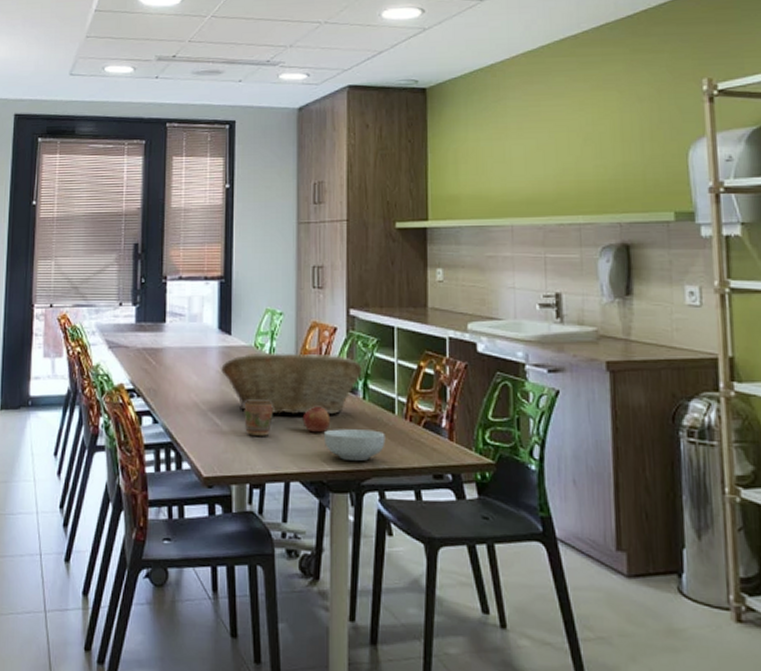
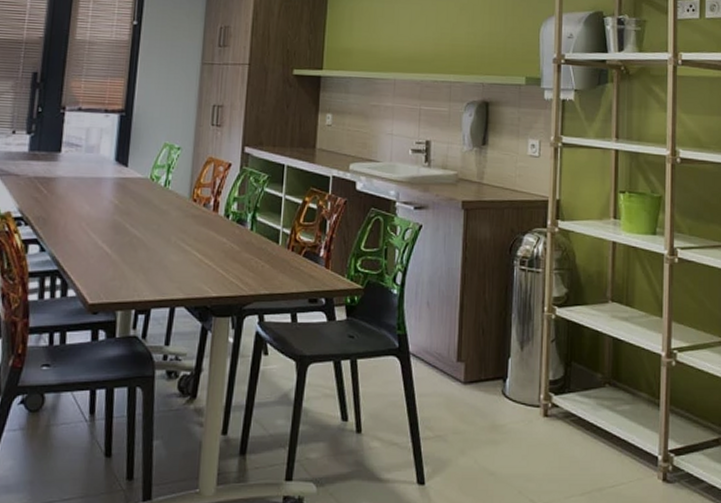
fruit basket: present [220,352,363,415] -> none [114,184,253,245]
mug: present [244,401,273,436] -> none [134,230,164,264]
apple: present [302,407,331,433] -> none [192,237,219,261]
cereal bowl: present [323,429,386,461] -> none [210,258,269,287]

